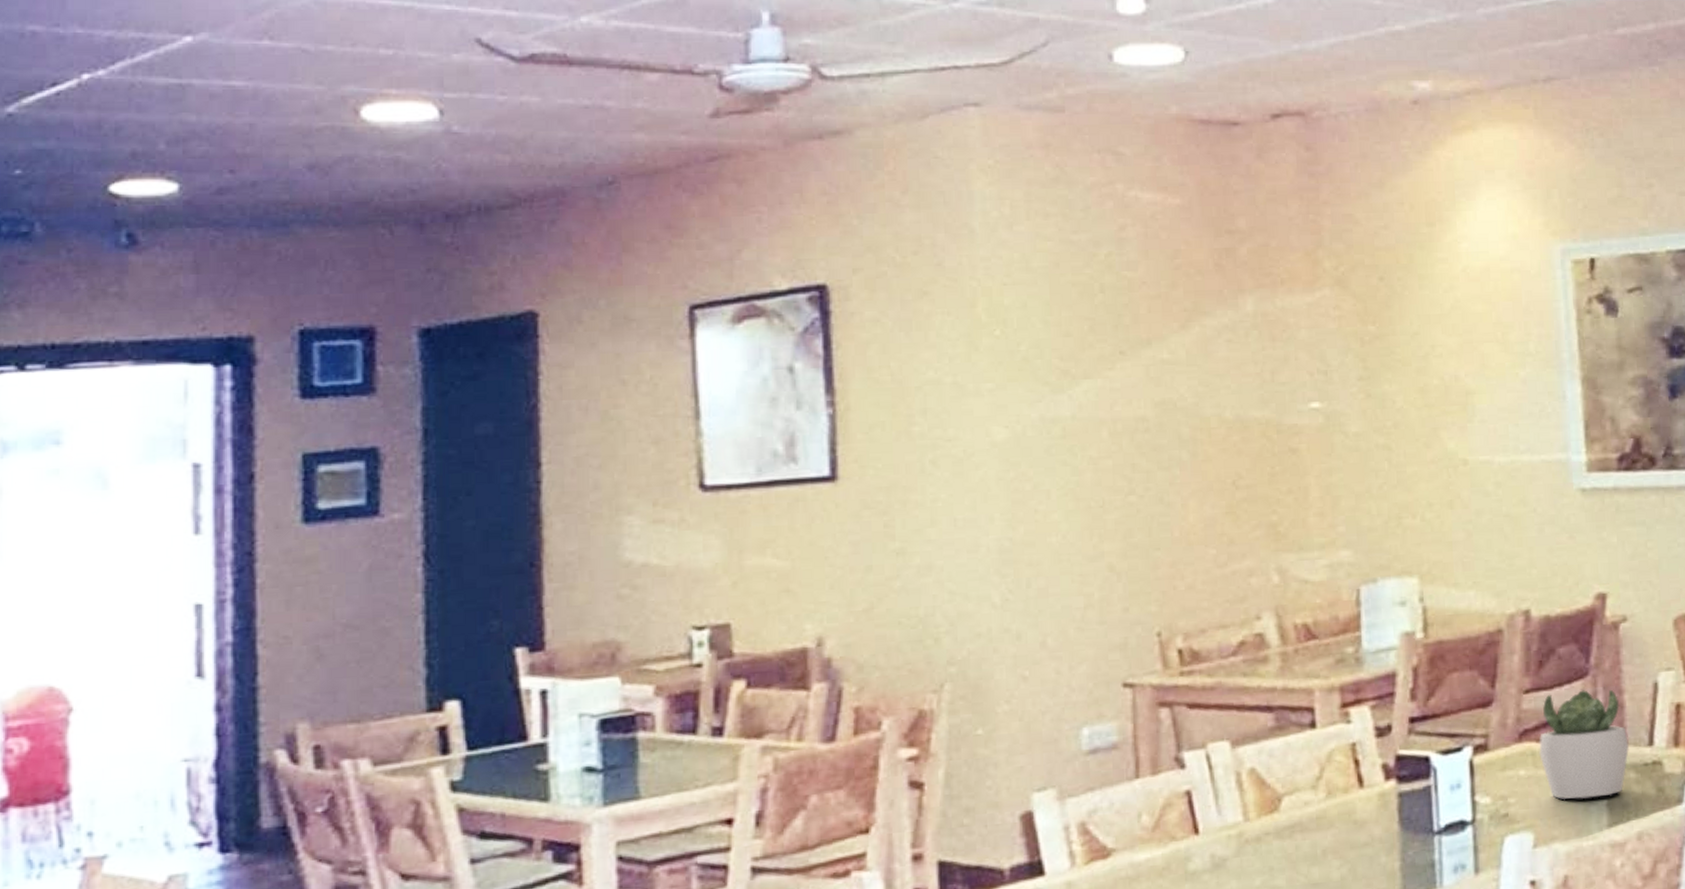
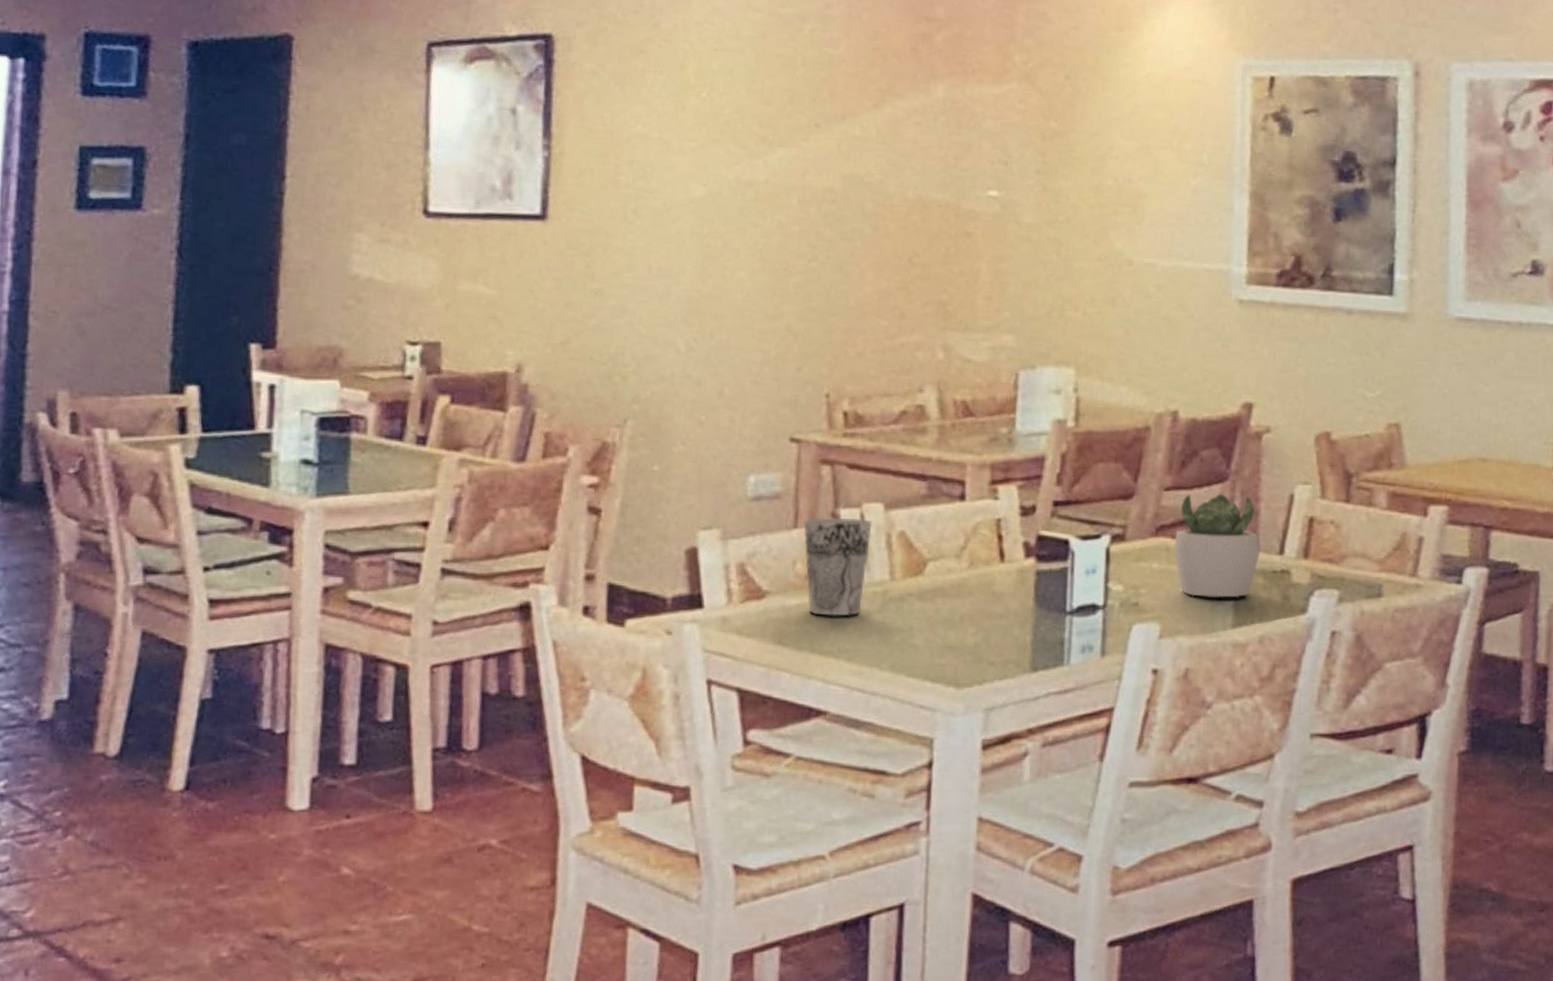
cup: none [1145,759,1220,869] -> present [803,517,872,617]

